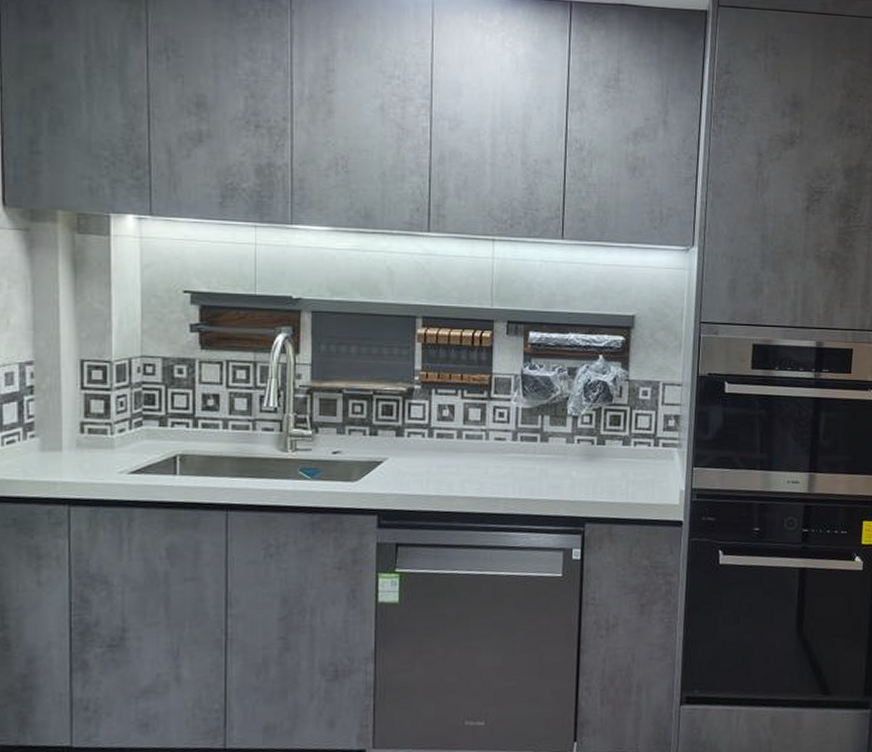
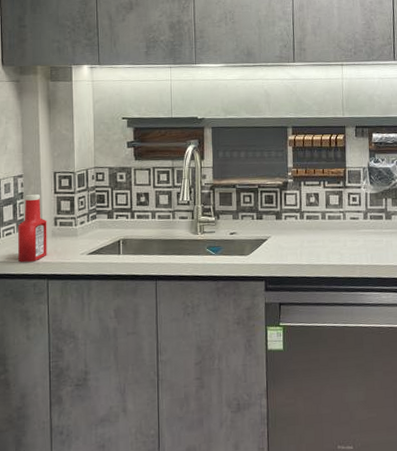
ketchup bottle: none [25,388,69,481] -> present [18,193,47,263]

